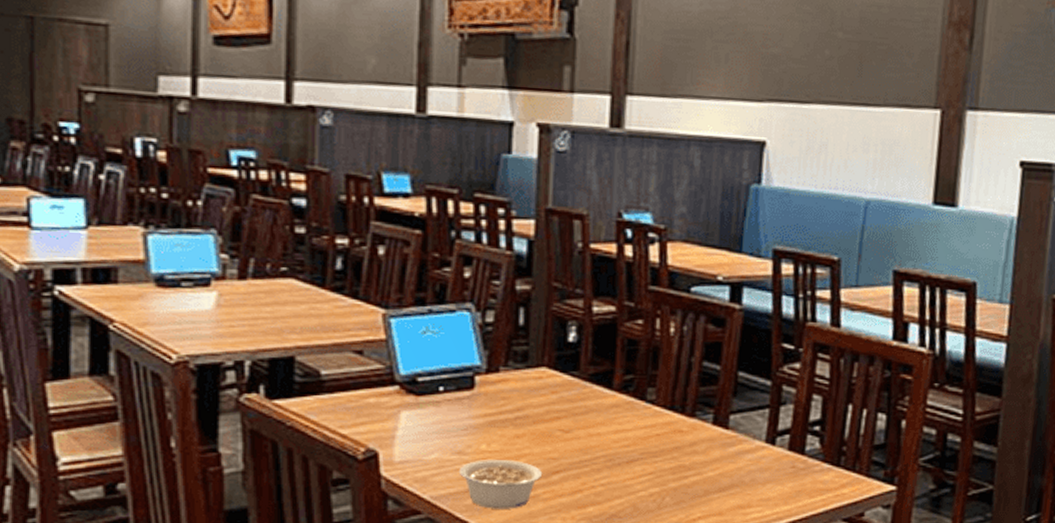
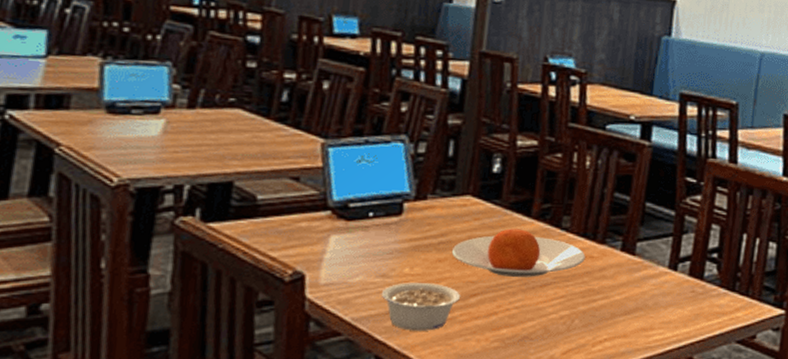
plate: none [529,402,674,453] -> present [451,228,586,277]

